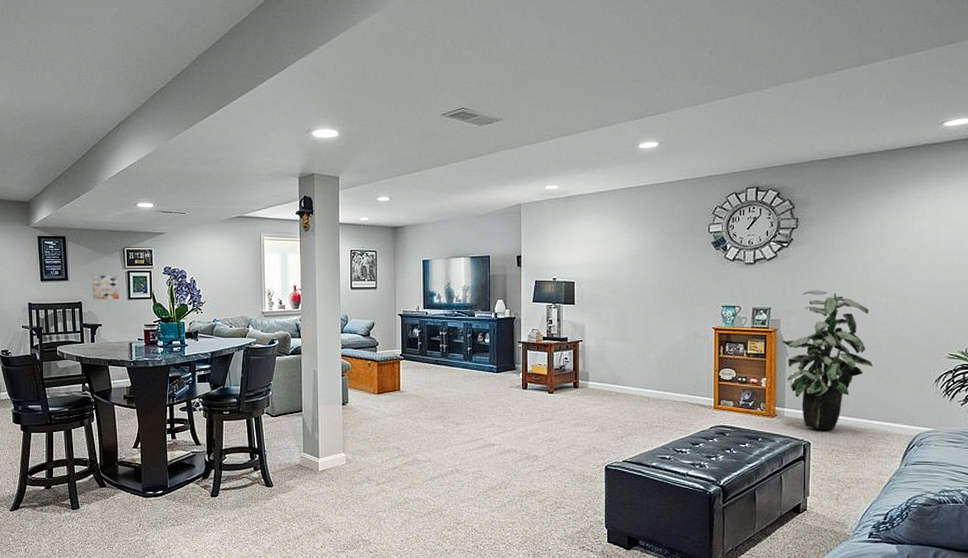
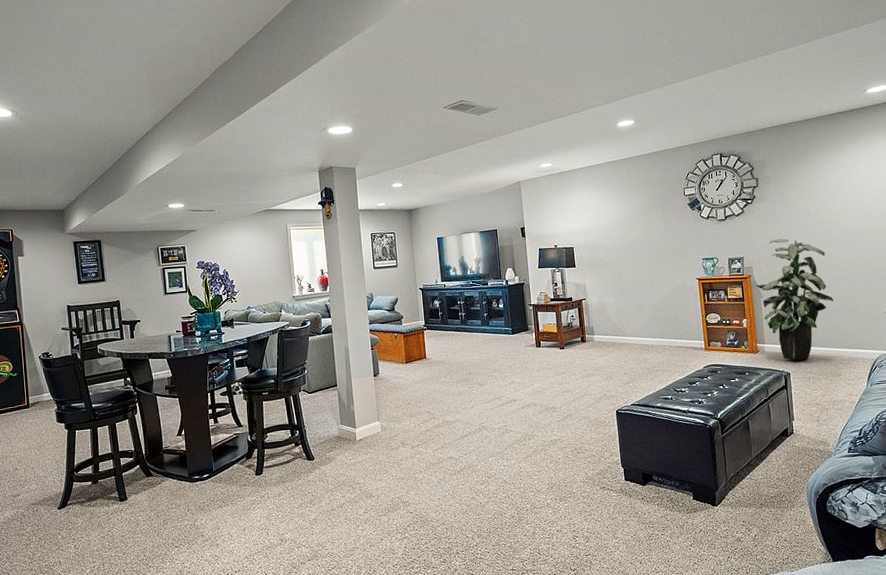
wall art: present [92,275,119,300] -> none [128,272,156,298]

